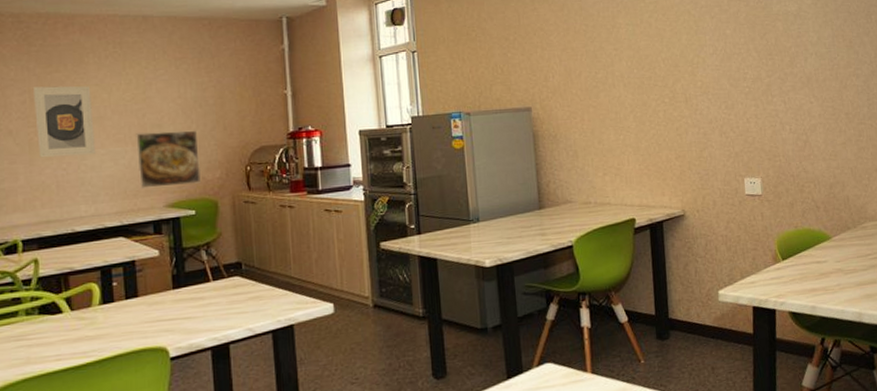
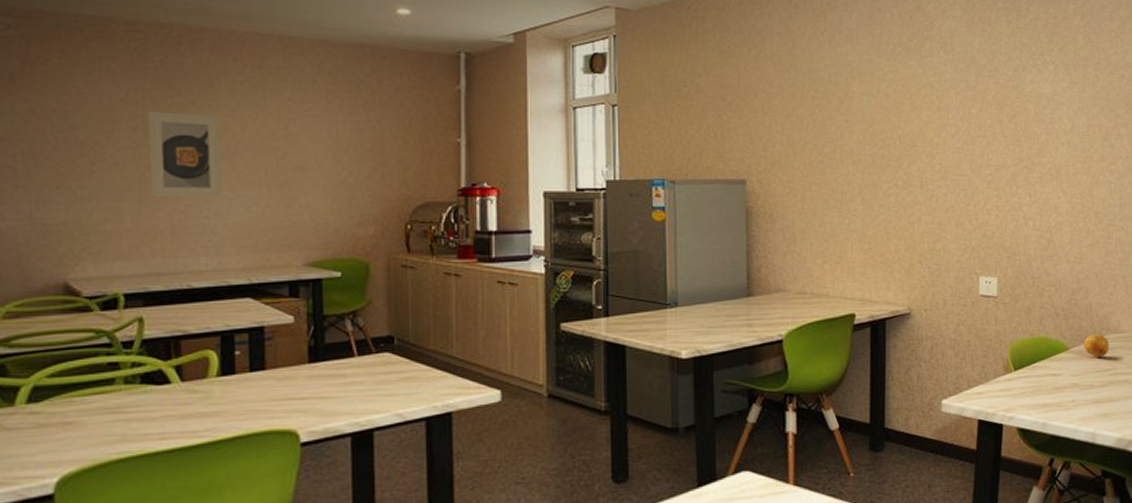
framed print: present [136,130,201,189] -> none [273,176,352,242]
fruit: none [845,223,869,244] -> present [1084,334,1110,357]

